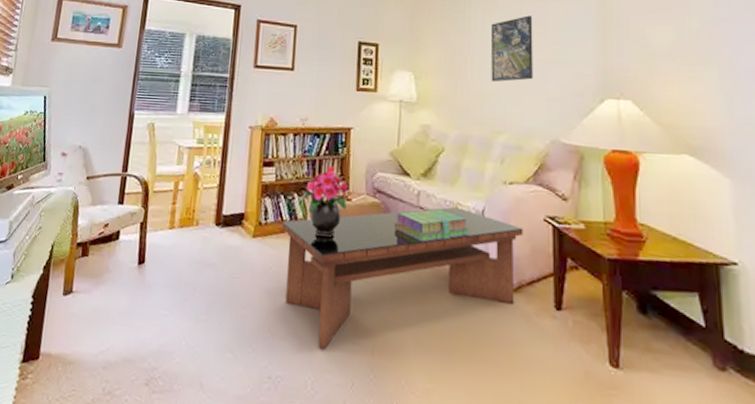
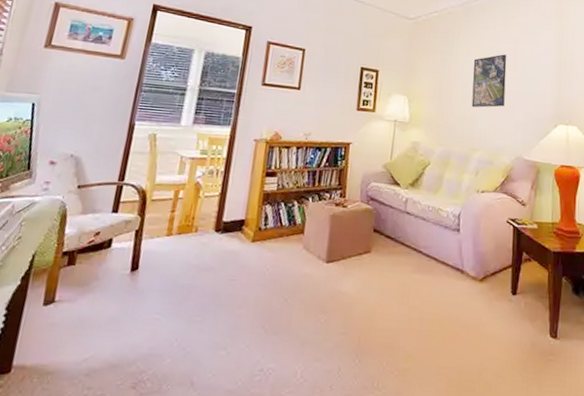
coffee table: present [281,207,524,350] -> none [280,212,491,341]
potted flower: present [296,166,349,238] -> none [295,176,346,241]
stack of books: present [395,209,469,243] -> none [384,213,447,243]

